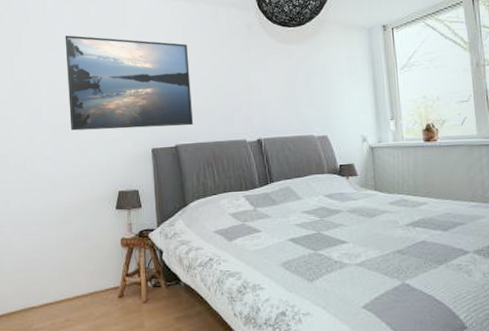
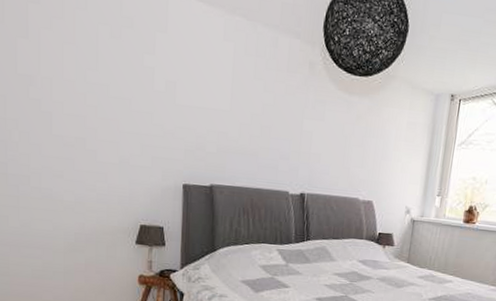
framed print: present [65,35,194,131] -> none [87,27,238,166]

